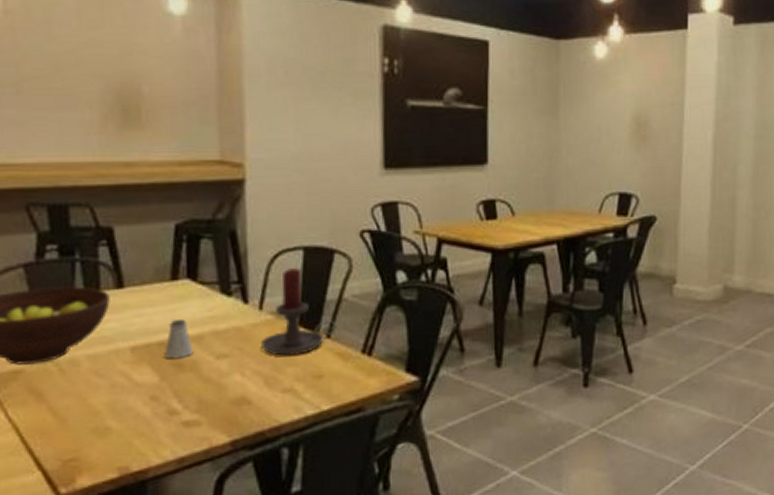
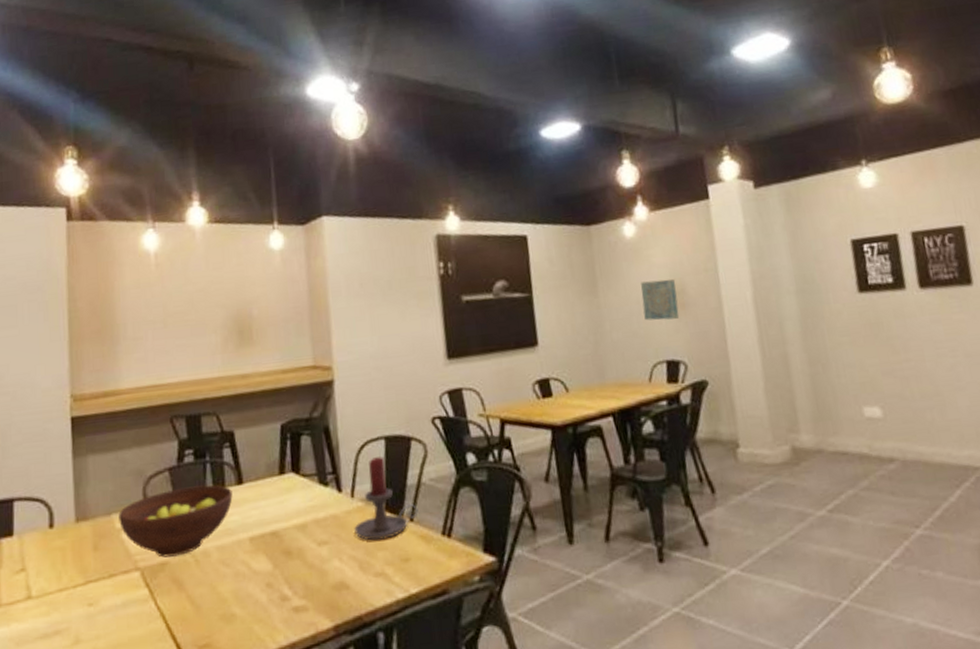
saltshaker: present [164,318,194,359] -> none [276,509,299,548]
wall art: none [603,109,640,151] -> present [641,278,680,321]

